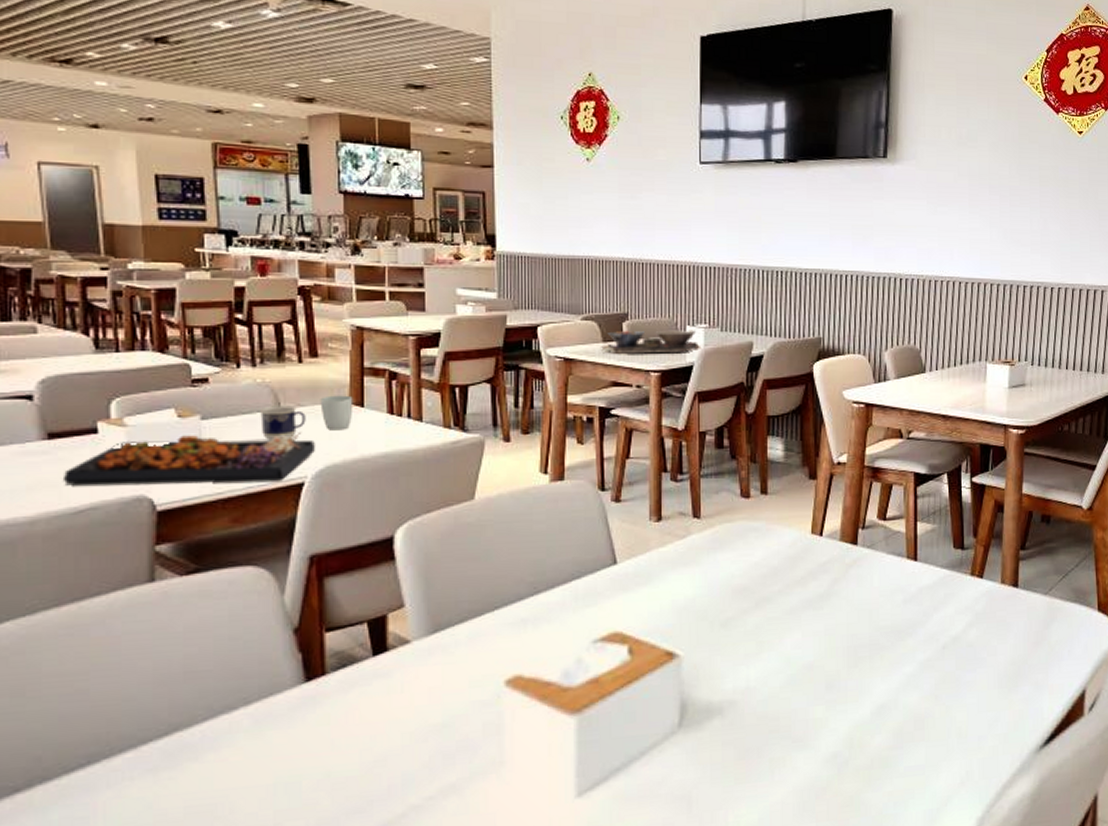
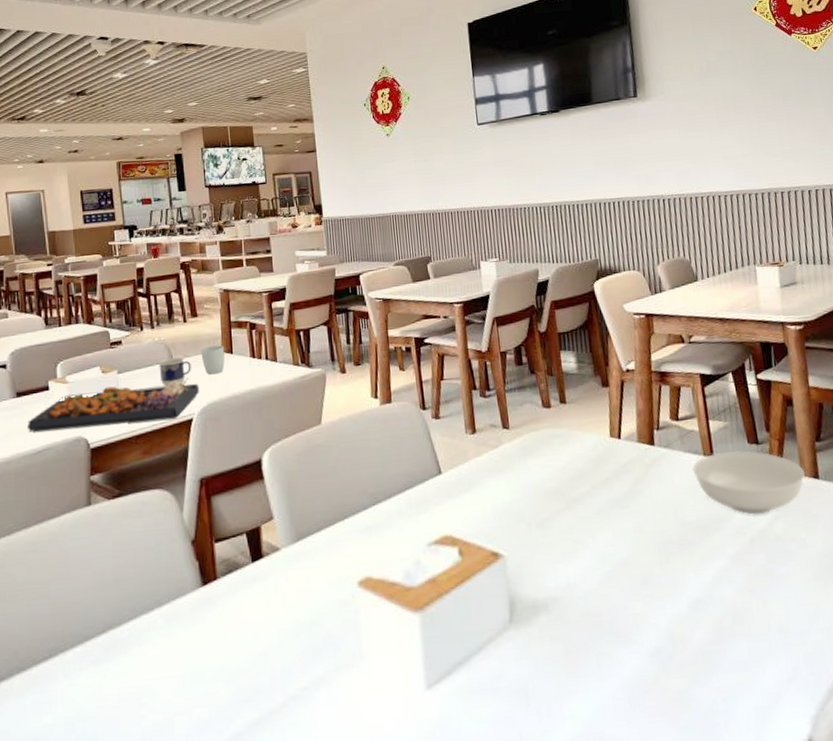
food tray: present [601,312,700,355] -> none [412,255,494,292]
bowl: none [894,554,1005,621] -> present [692,450,805,514]

